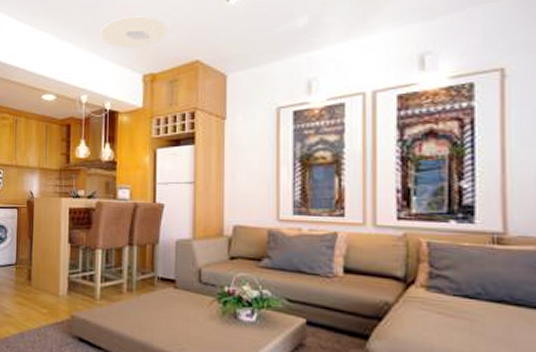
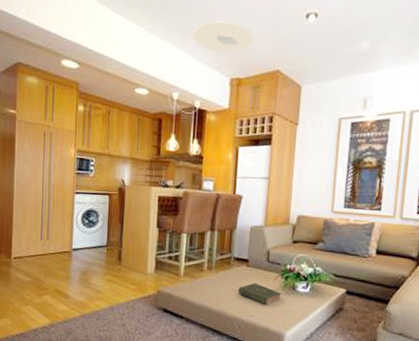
book: none [166,308,219,338] -> present [238,282,281,306]

